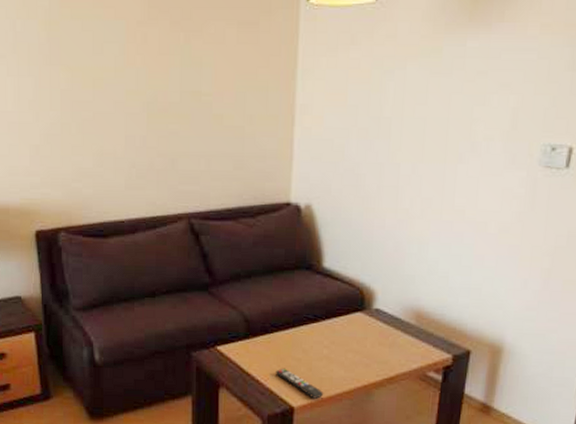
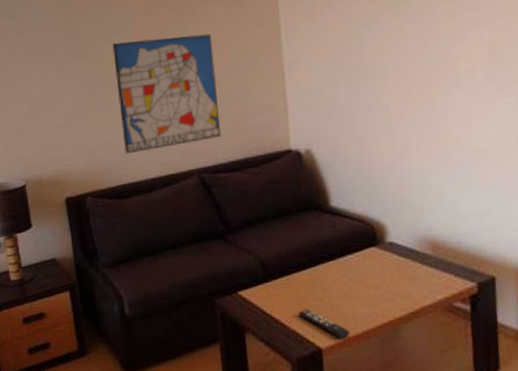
wall art: none [102,54,219,188] -> present [112,33,222,154]

